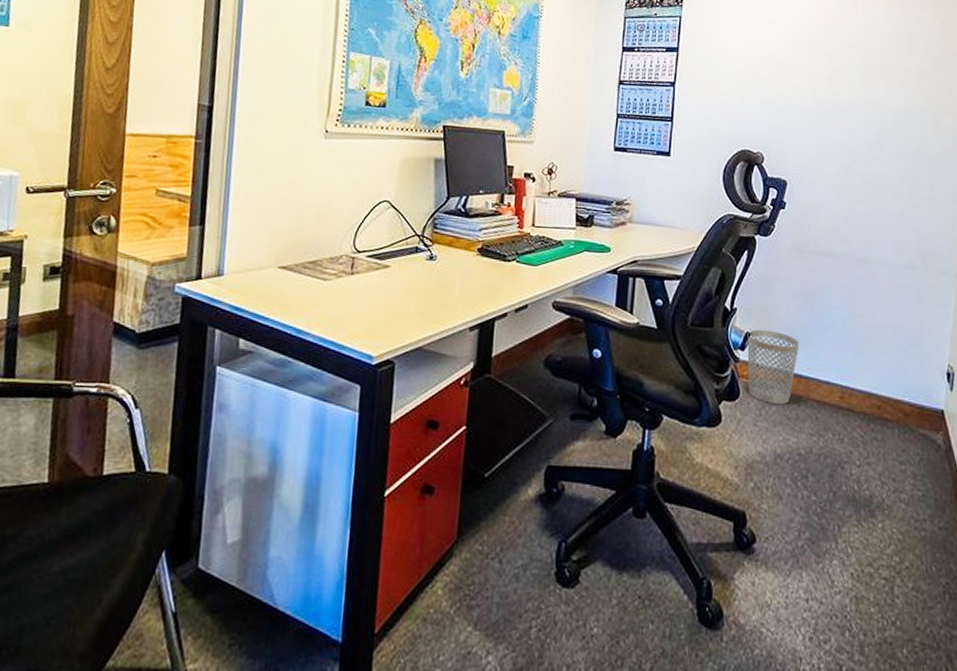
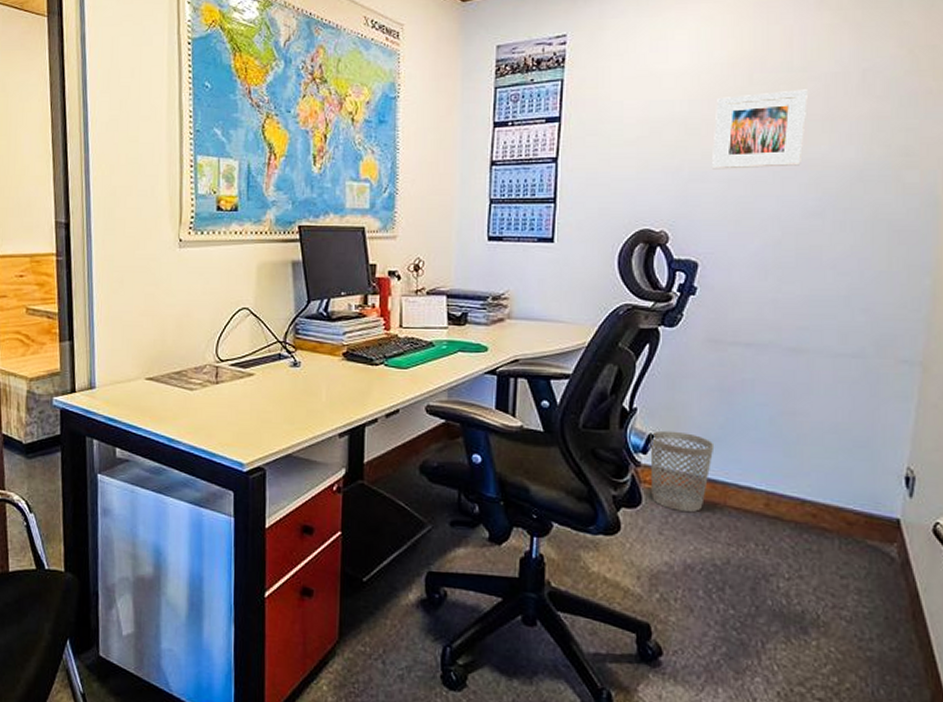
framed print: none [798,44,869,106] -> present [712,89,808,170]

